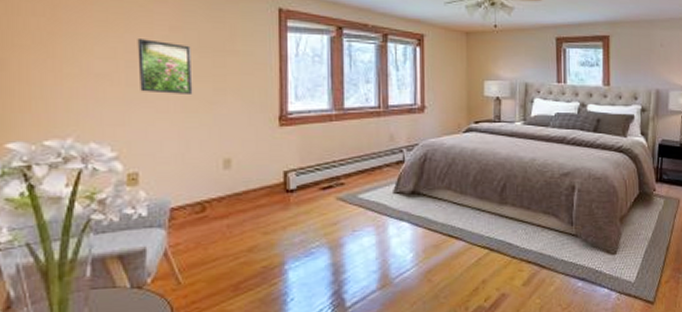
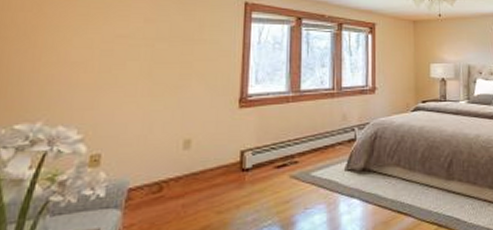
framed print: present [137,39,193,94] -> none [111,30,162,79]

